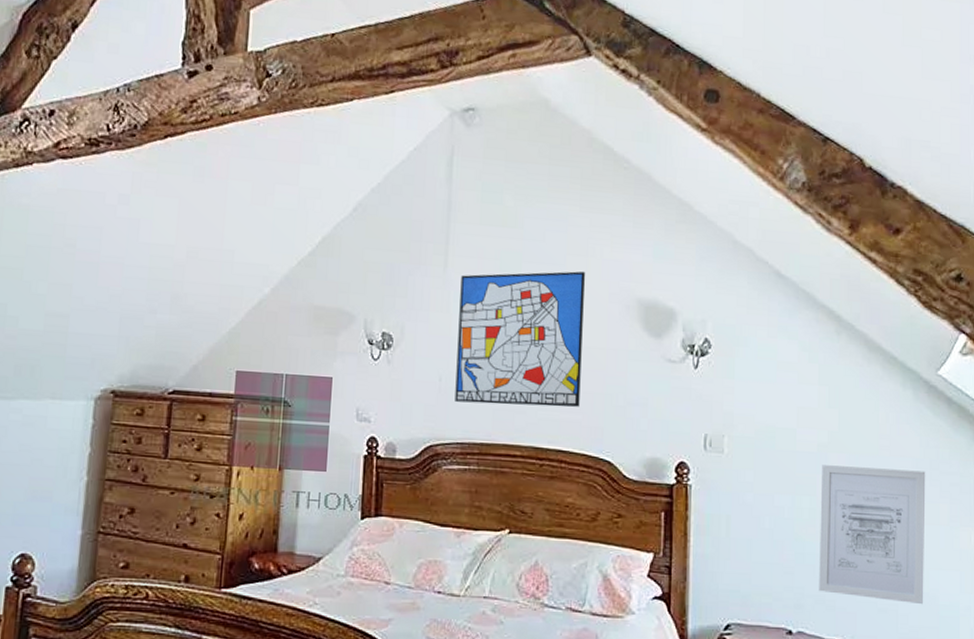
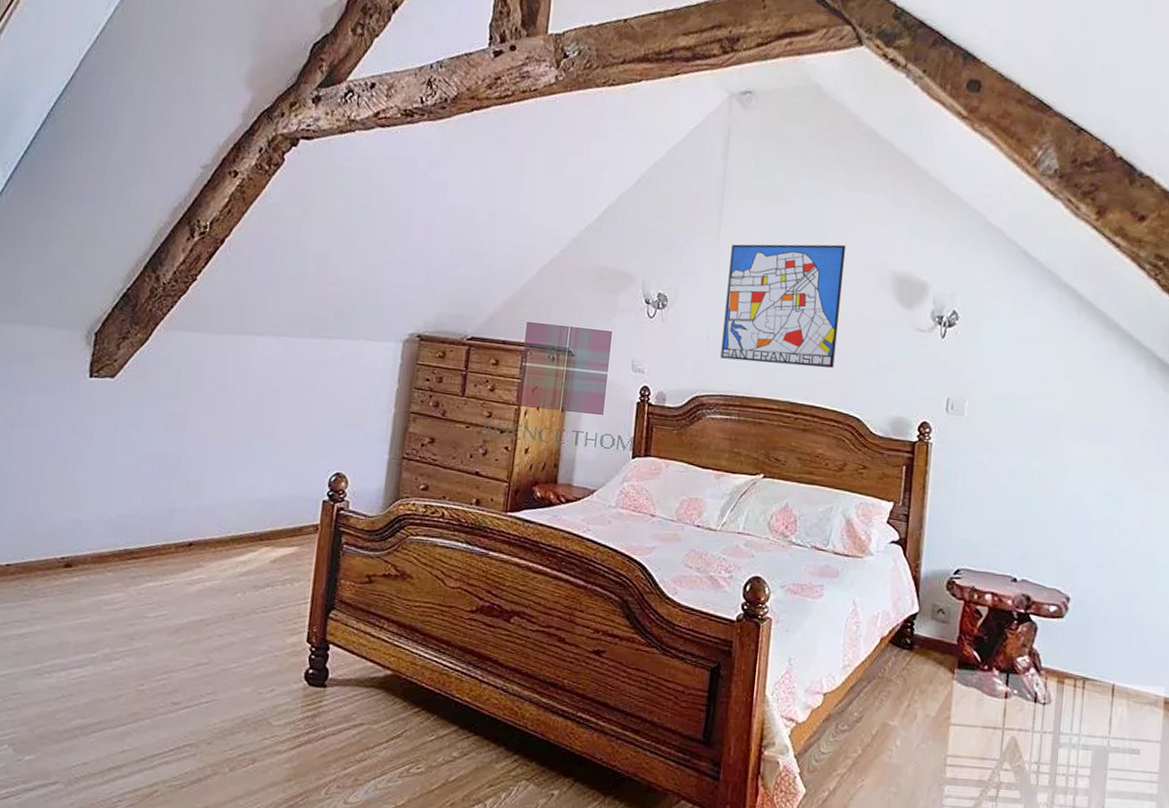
wall art: present [819,465,926,605] -> none [1044,431,1153,563]

